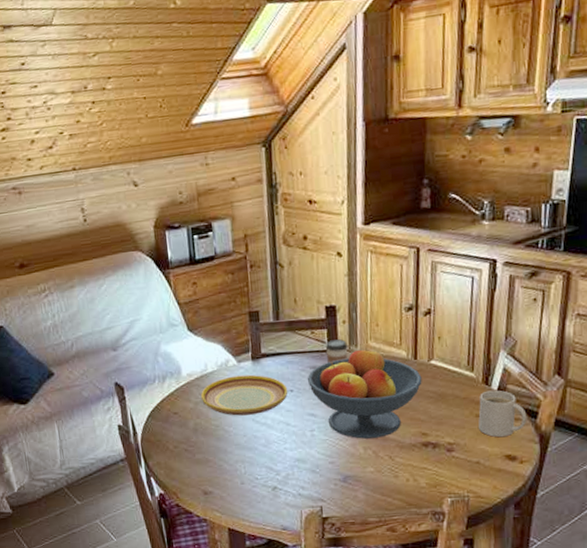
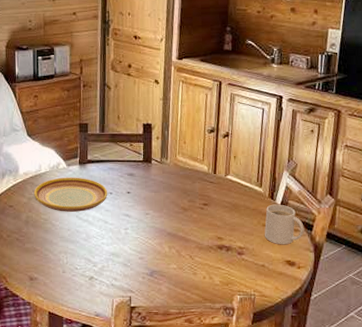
fruit bowl: present [307,346,422,439] -> none [124,160,220,239]
coffee cup: present [325,339,348,364] -> none [141,152,160,172]

